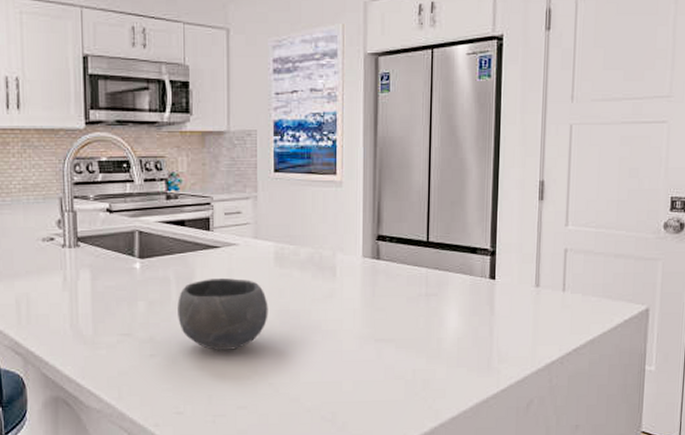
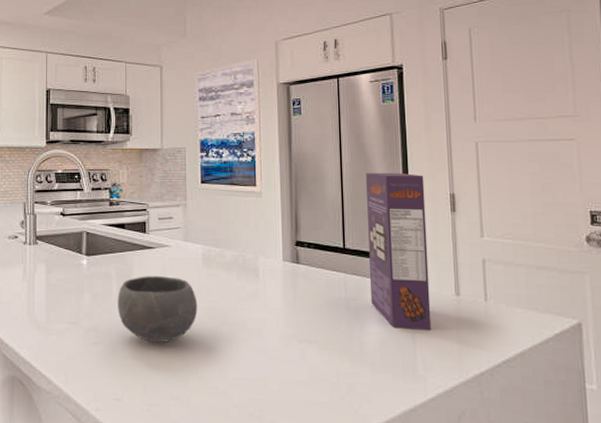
cereal box: none [452,158,515,323] -> present [365,172,432,330]

